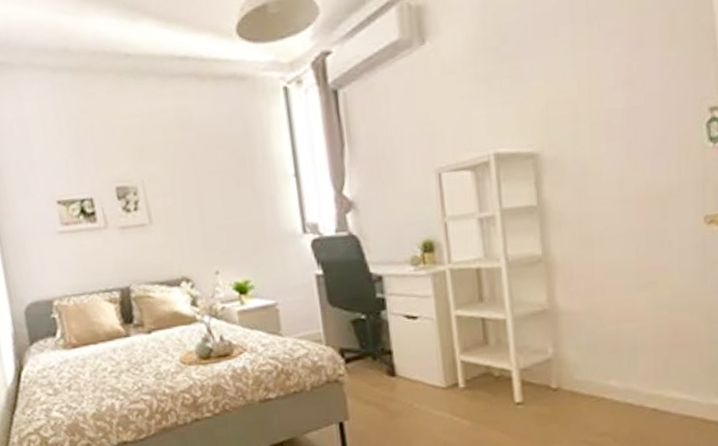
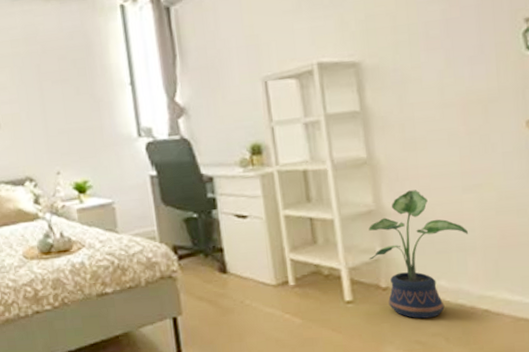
potted plant: none [540,288,641,419] -> present [368,190,469,319]

